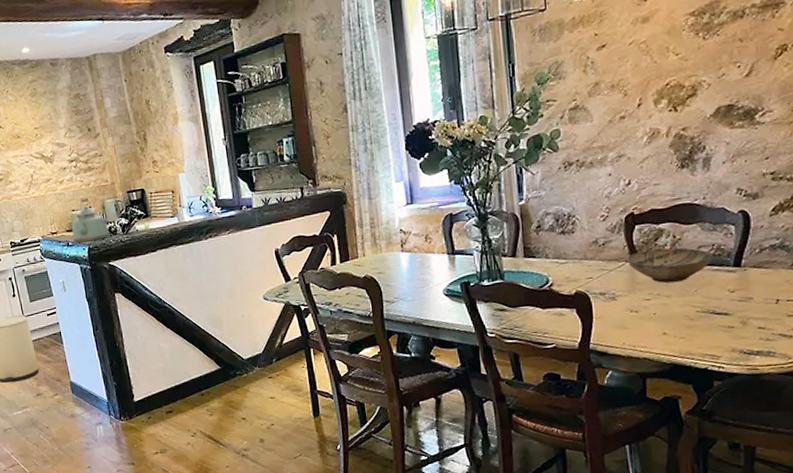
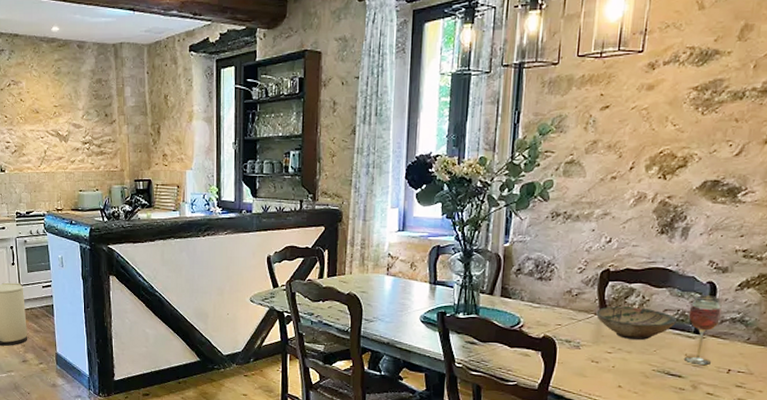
kettle: present [72,197,110,244] -> none [76,180,113,224]
wineglass: none [724,224,760,299] -> present [685,295,723,365]

